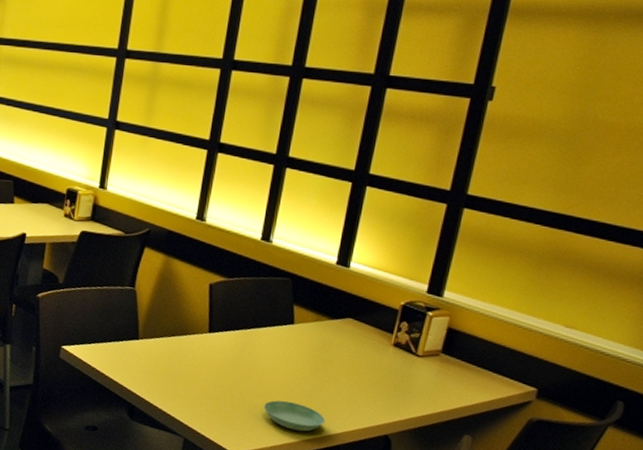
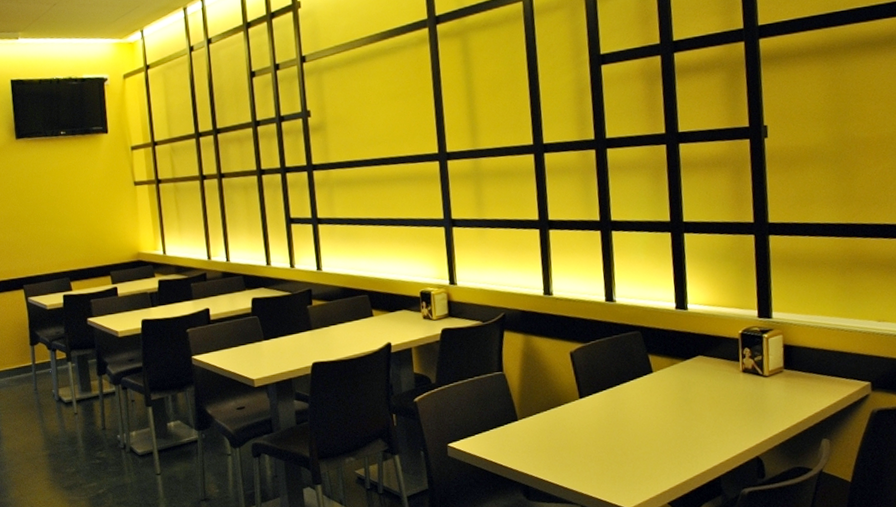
saucer: present [264,400,325,432] -> none [645,446,702,473]

